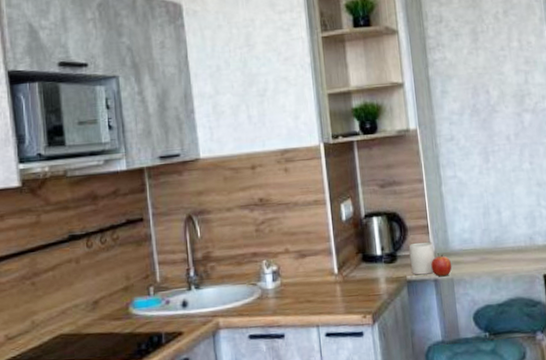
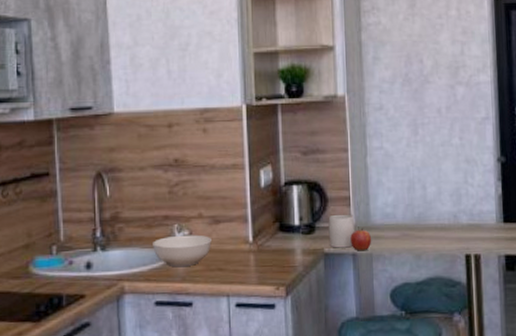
bowl: none [243,269,299,302] -> present [153,234,212,268]

